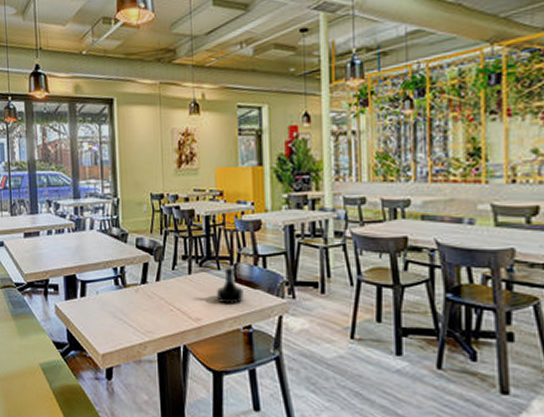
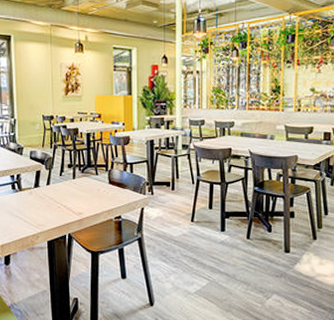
tequila bottle: present [216,267,243,304] -> none [94,172,115,201]

